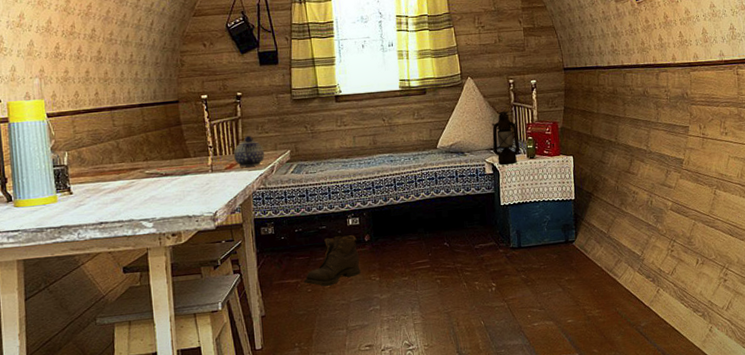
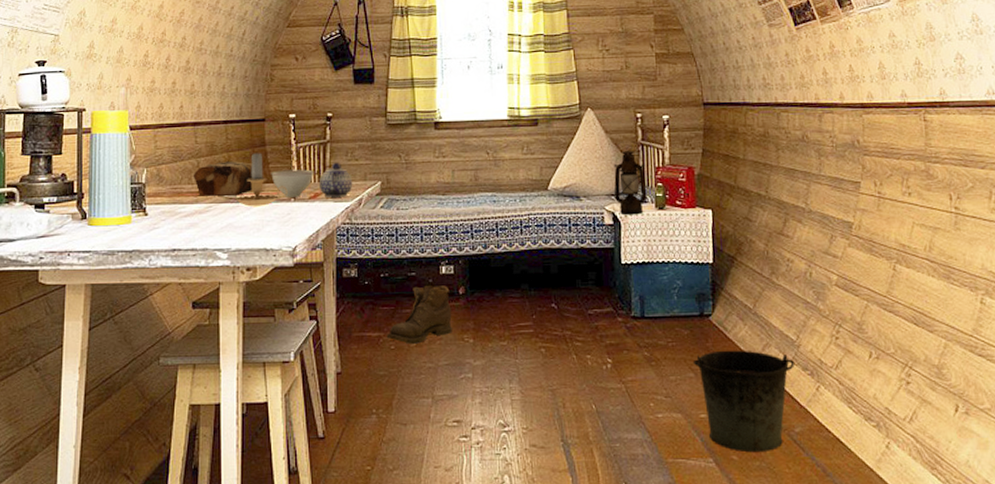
bread loaf: none [114,140,171,174] -> present [194,160,252,196]
candle: none [156,130,205,180] -> present [235,151,288,207]
bowl: none [188,143,229,170] -> present [271,169,314,198]
bucket: none [561,266,641,346] -> present [692,350,796,451]

